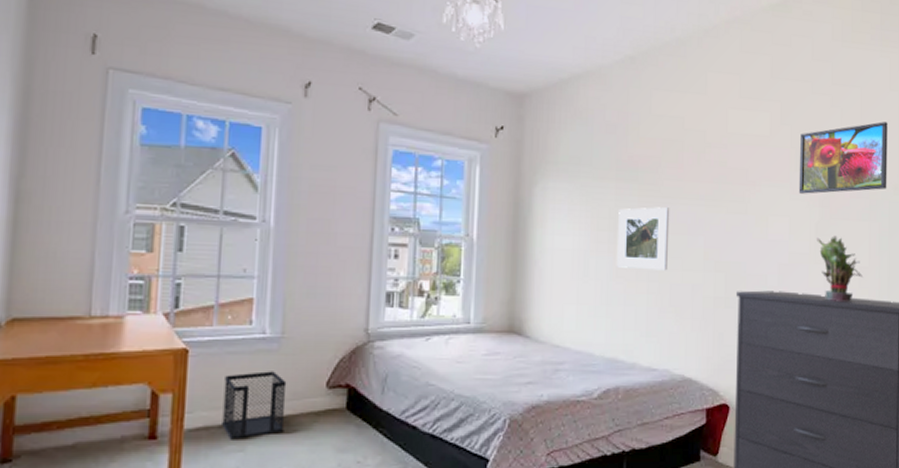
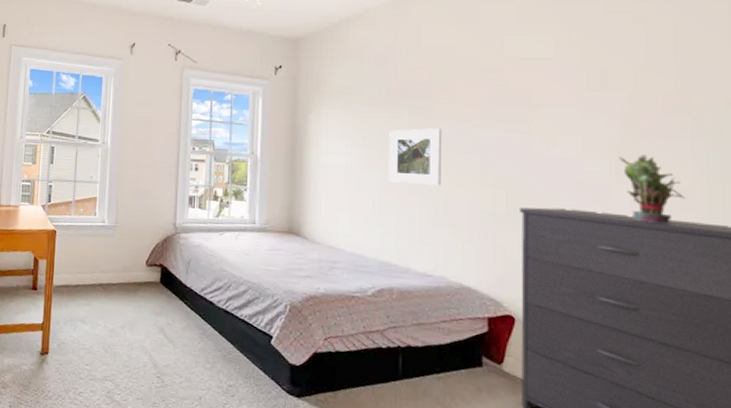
wastebasket: present [222,371,287,440] -> none [77,249,119,297]
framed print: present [798,121,888,194] -> none [593,34,716,113]

